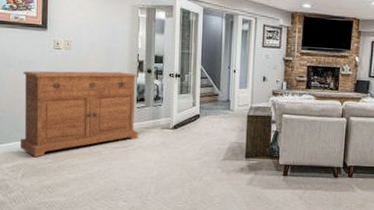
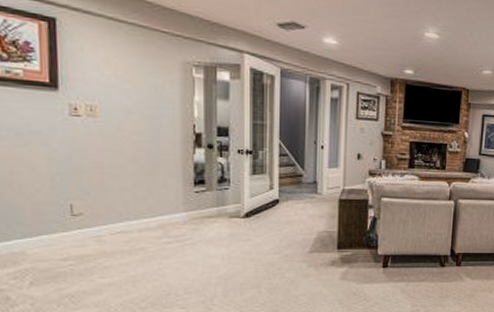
sideboard: present [19,70,138,157] -> none [23,144,198,258]

